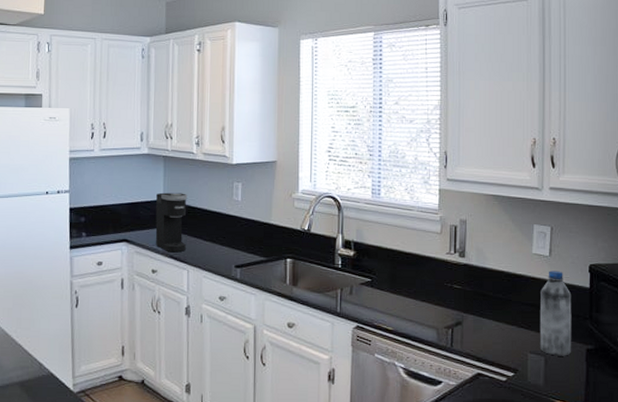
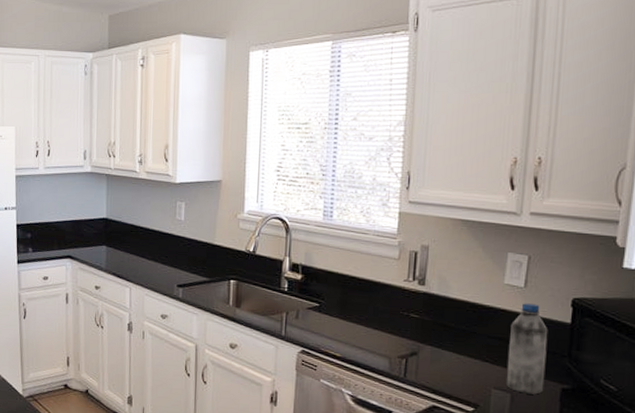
coffee maker: present [155,192,187,253] -> none [98,210,130,270]

